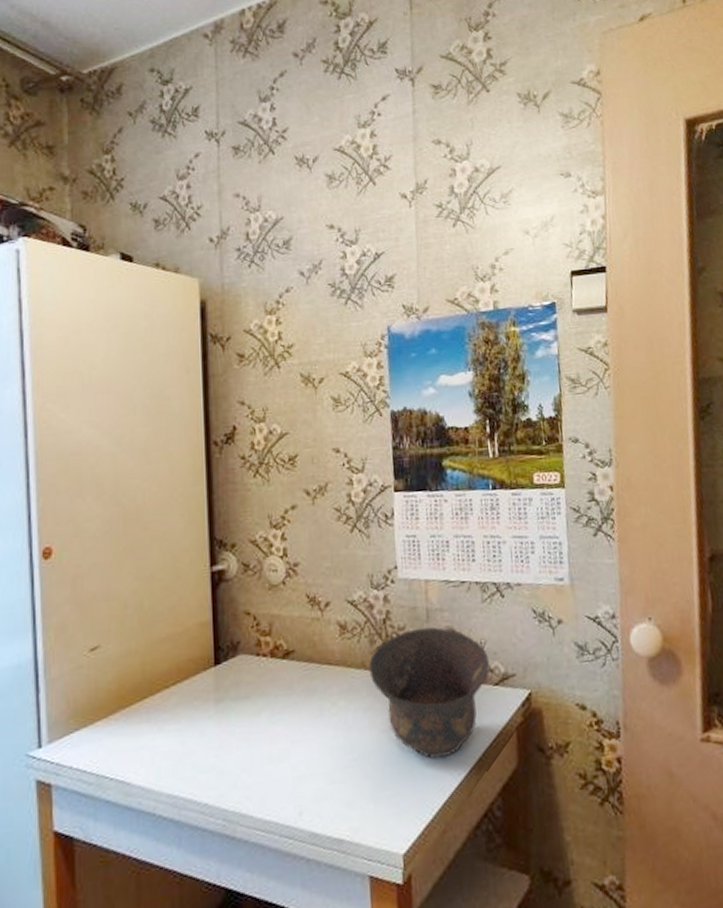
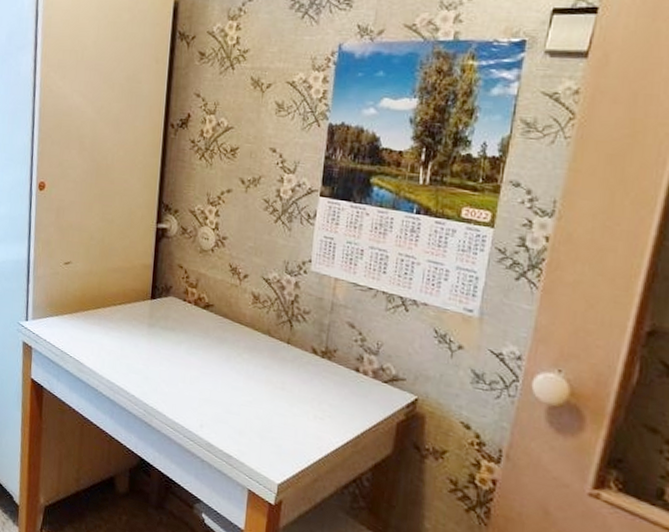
bowl: present [368,627,489,759] -> none [272,315,382,425]

